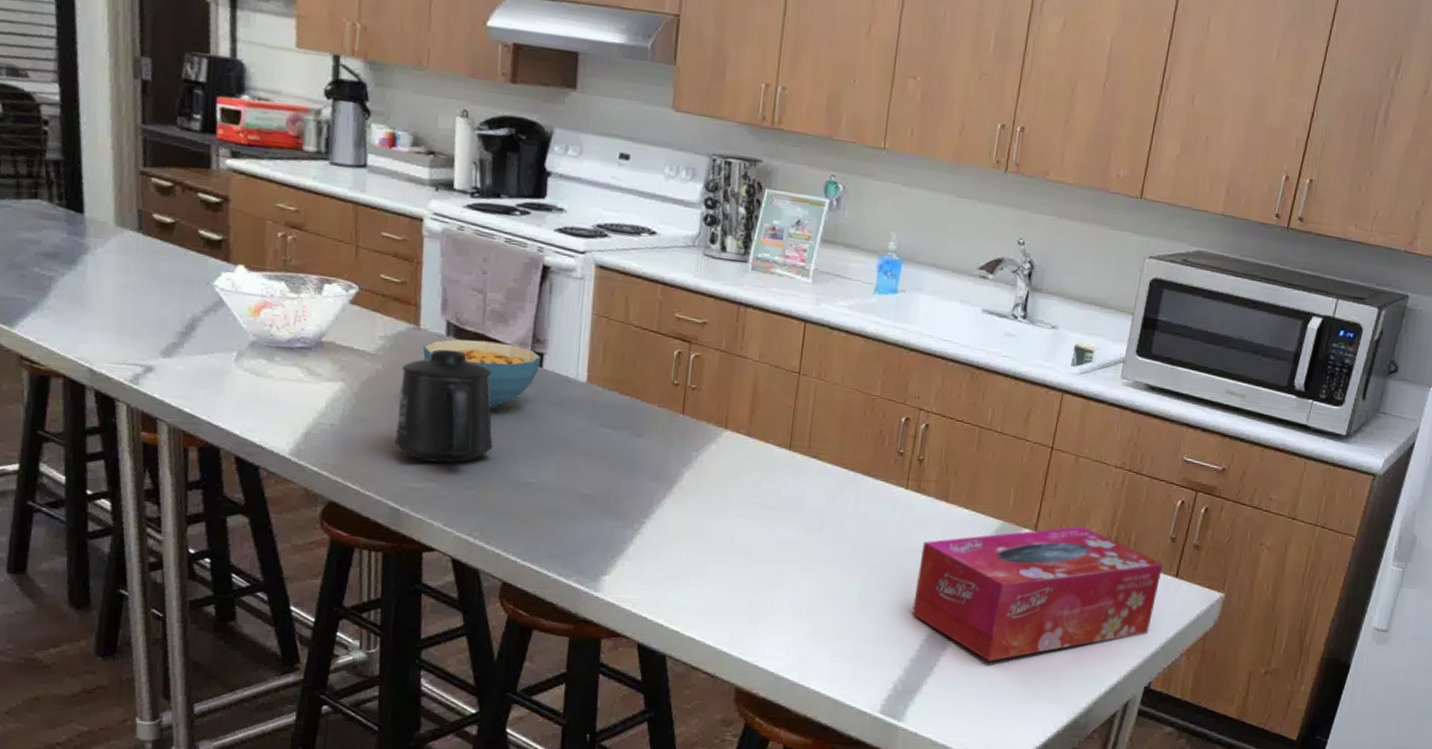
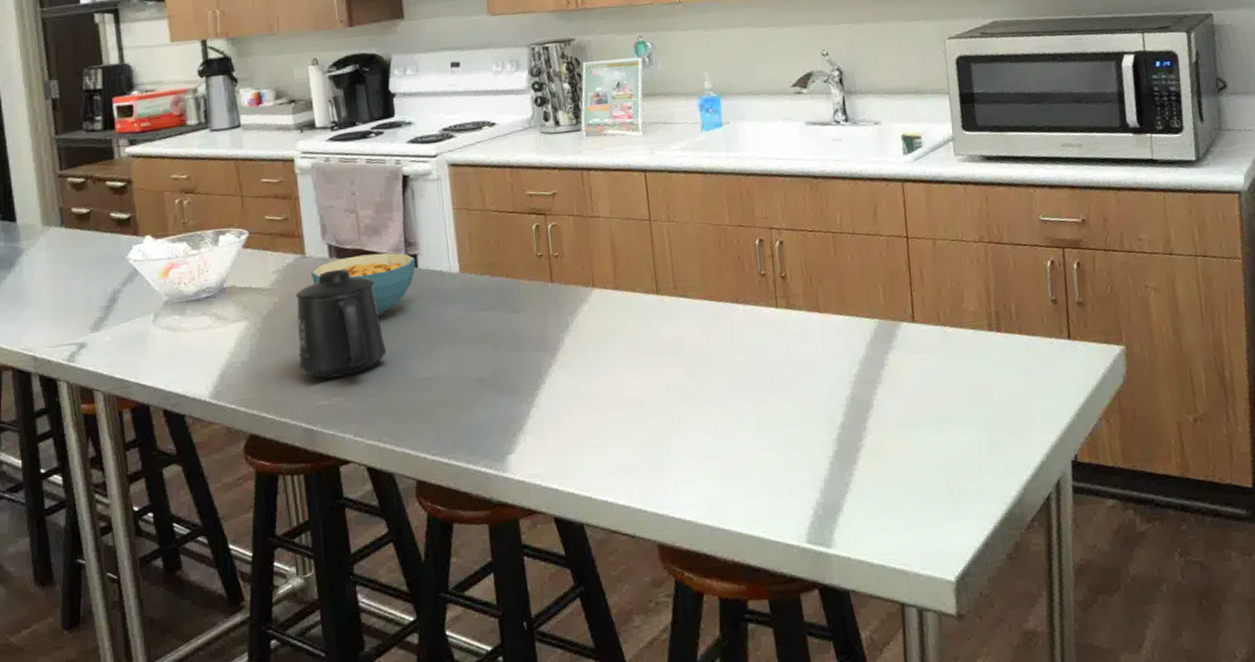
tissue box: present [912,526,1164,662] -> none [806,307,1058,466]

